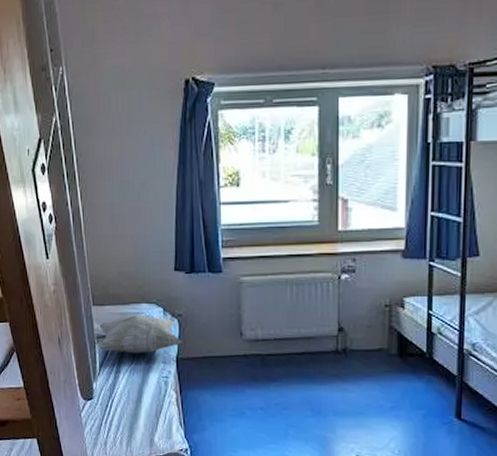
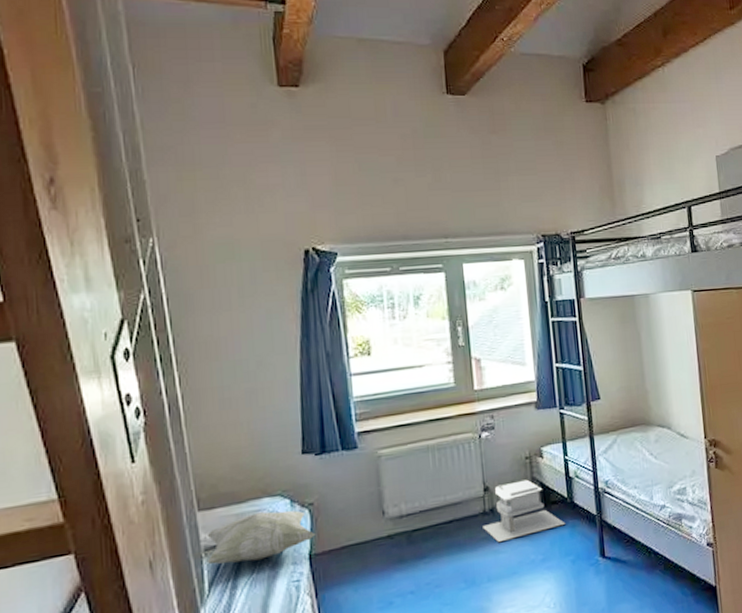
architectural model: none [334,327,421,382] -> present [483,479,566,542]

